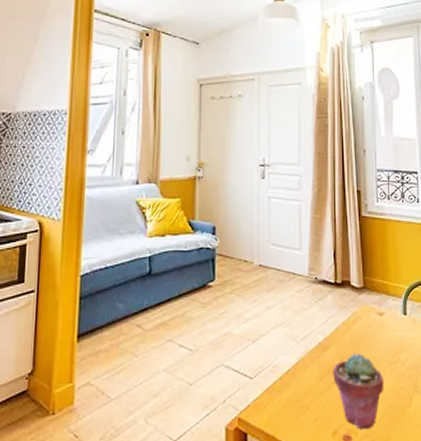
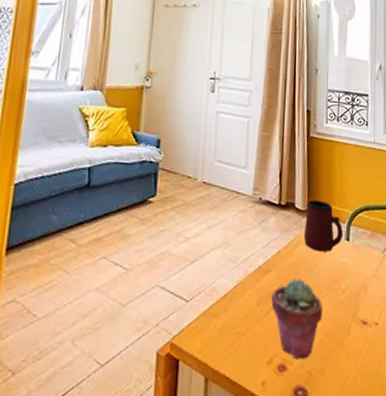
mug: none [361,277,401,326] -> present [303,200,344,252]

